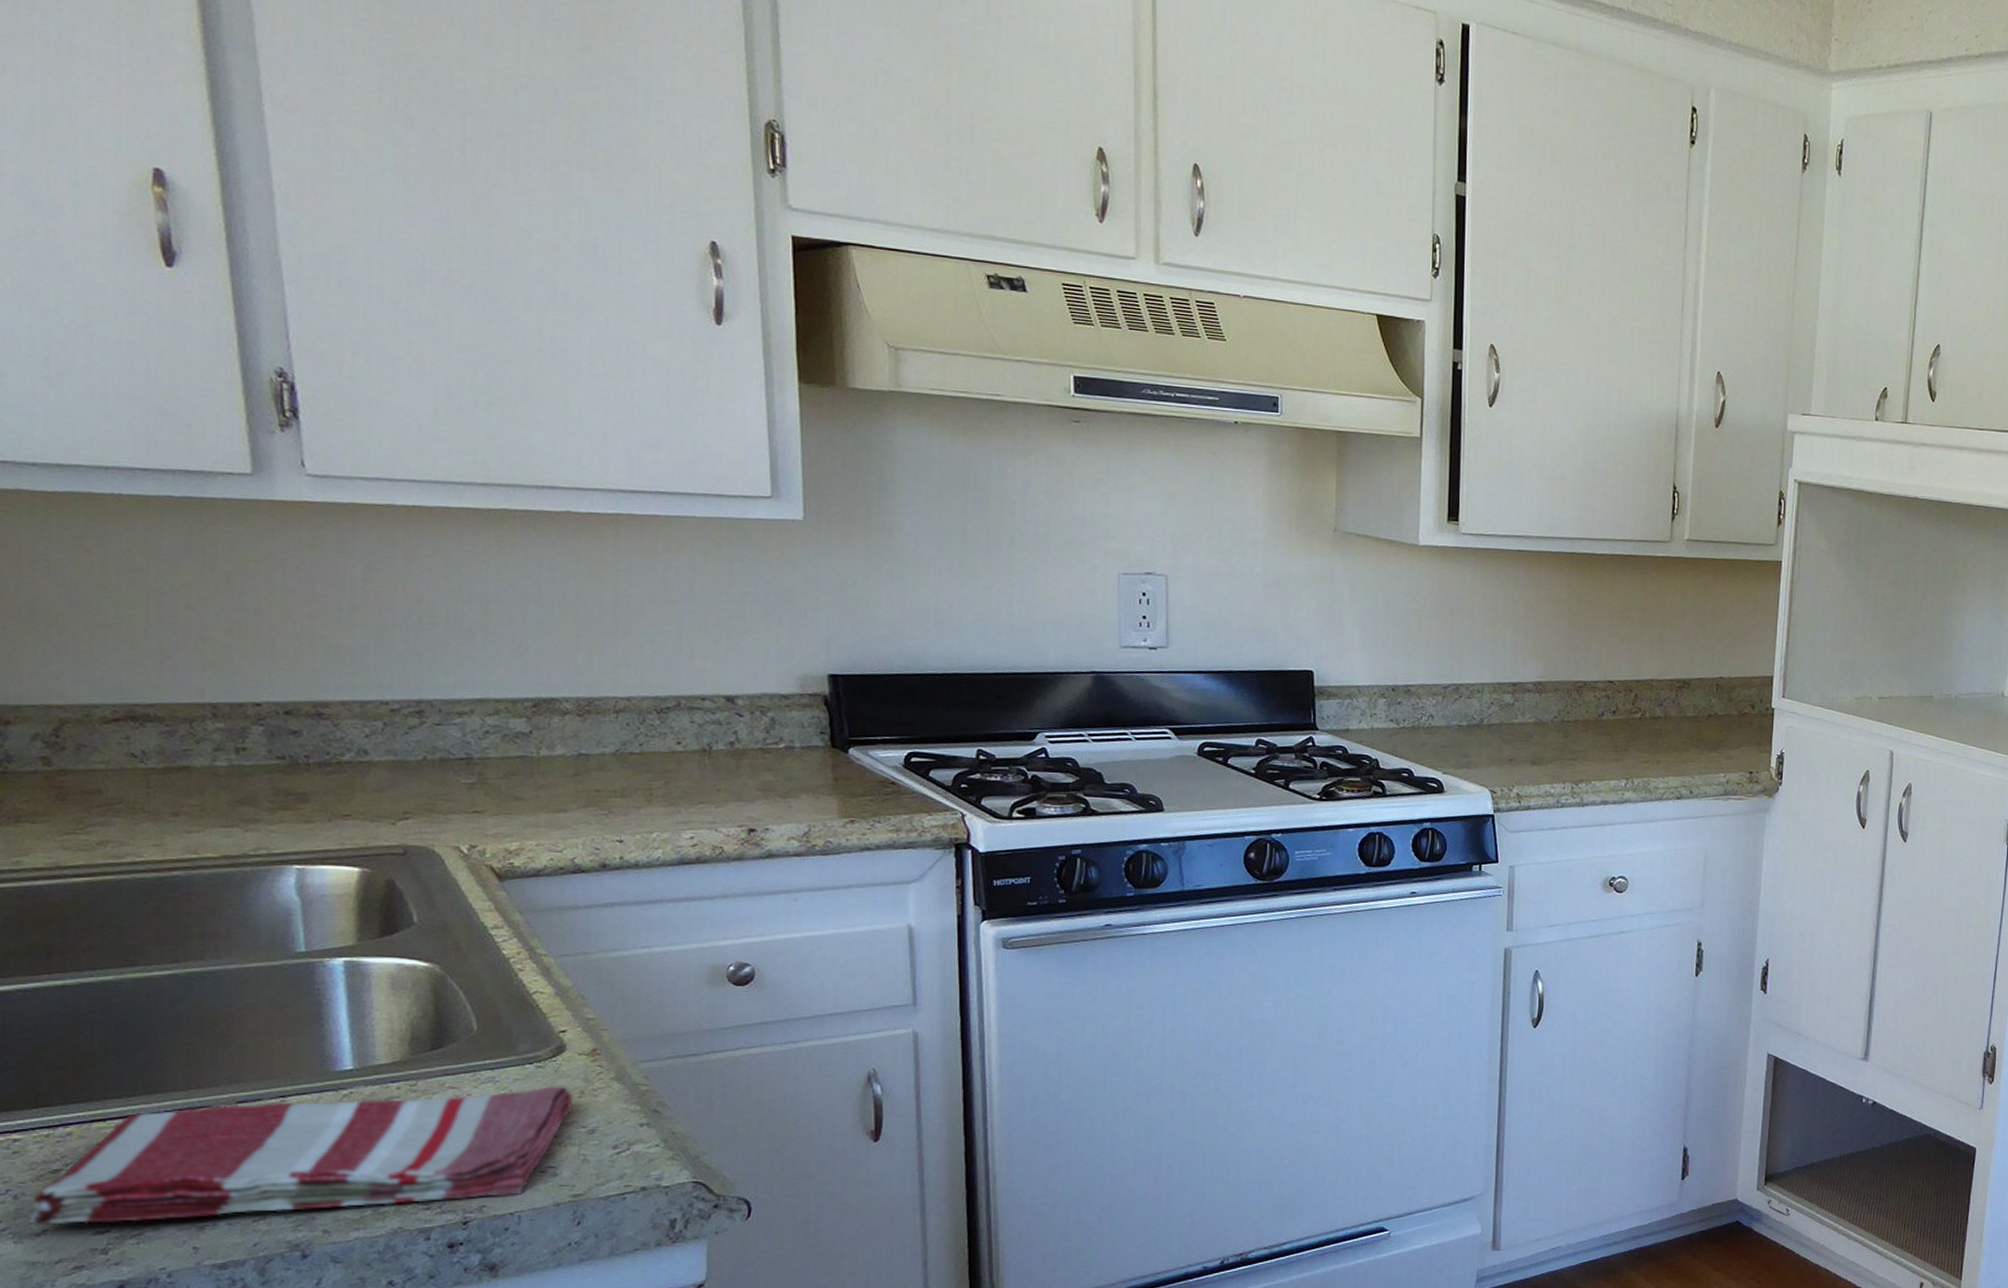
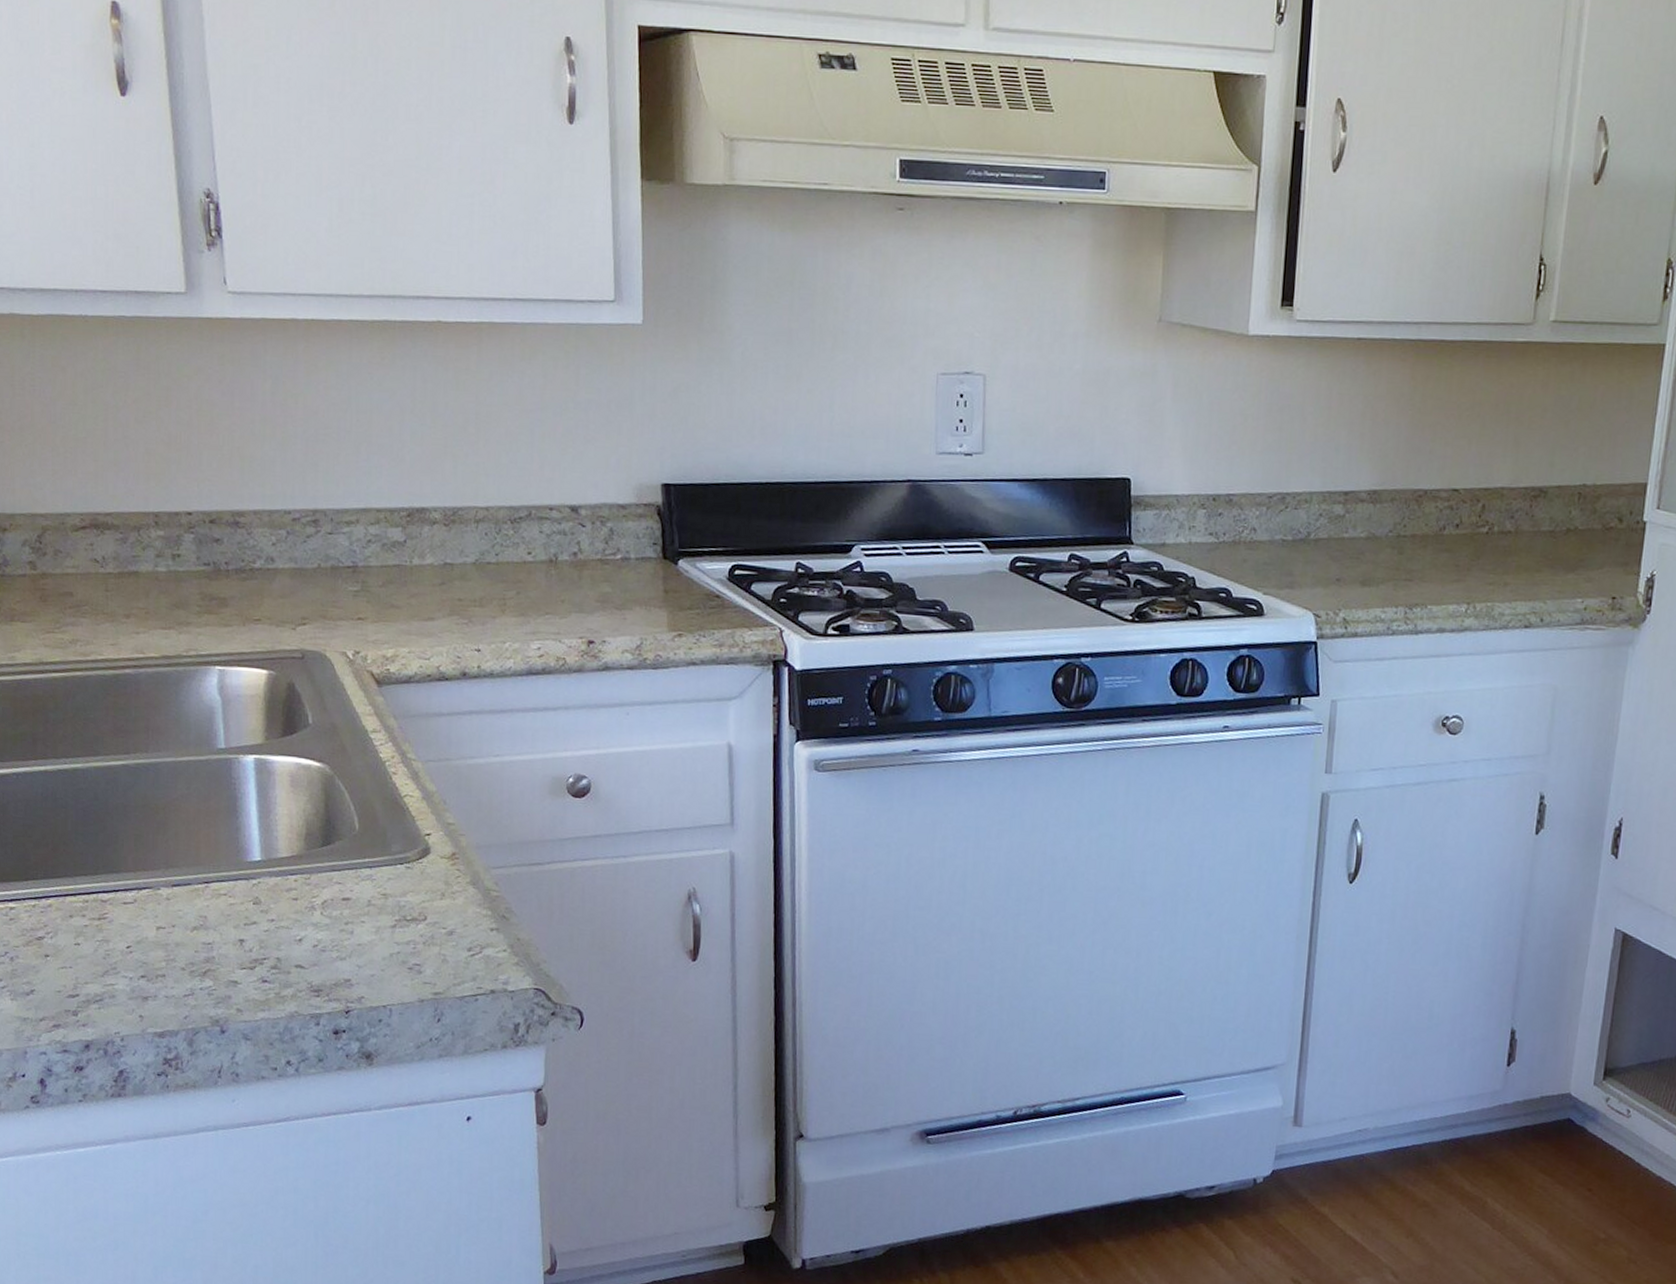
dish towel: present [30,1086,574,1225] -> none [22,886,436,990]

